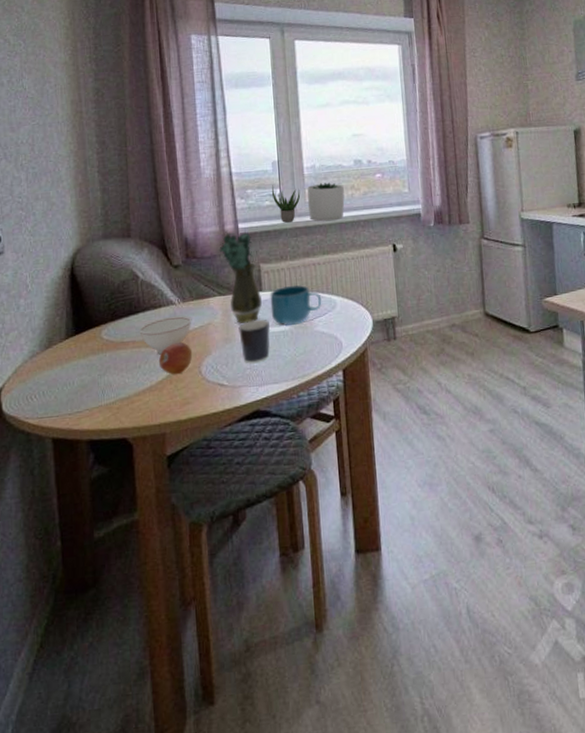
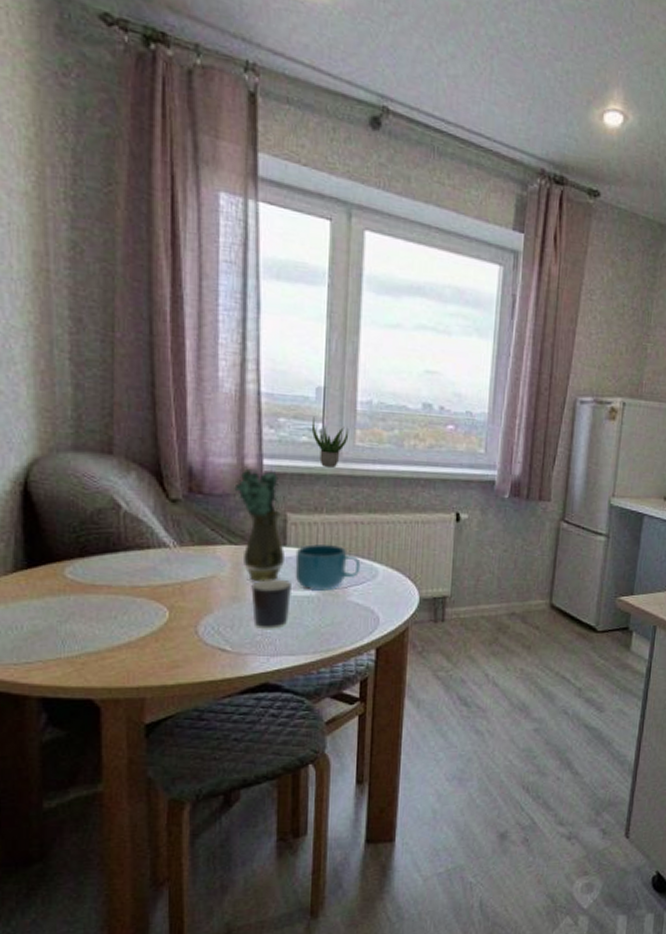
bowl: present [139,315,192,355] -> none [118,561,191,606]
fruit: present [159,342,193,375] -> none [143,594,188,632]
planter: present [307,182,345,222] -> none [356,425,405,474]

